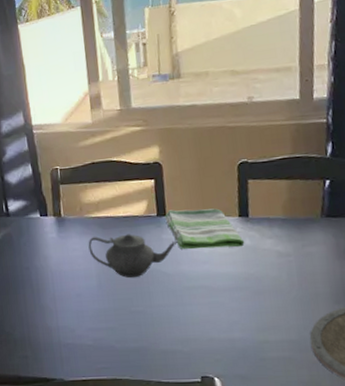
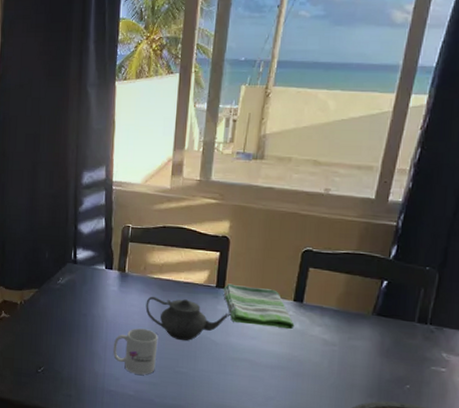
mug: none [62,272,110,322] -> present [113,328,158,375]

